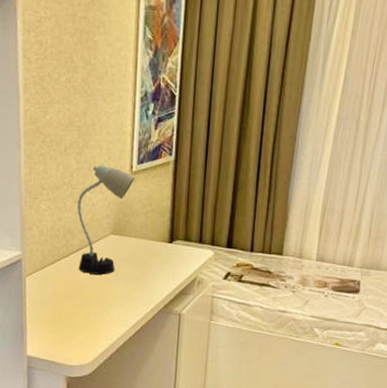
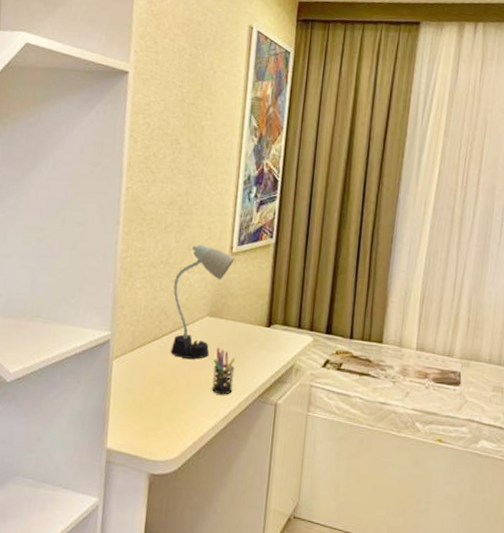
pen holder: none [119,263,140,307] -> present [212,347,236,395]

